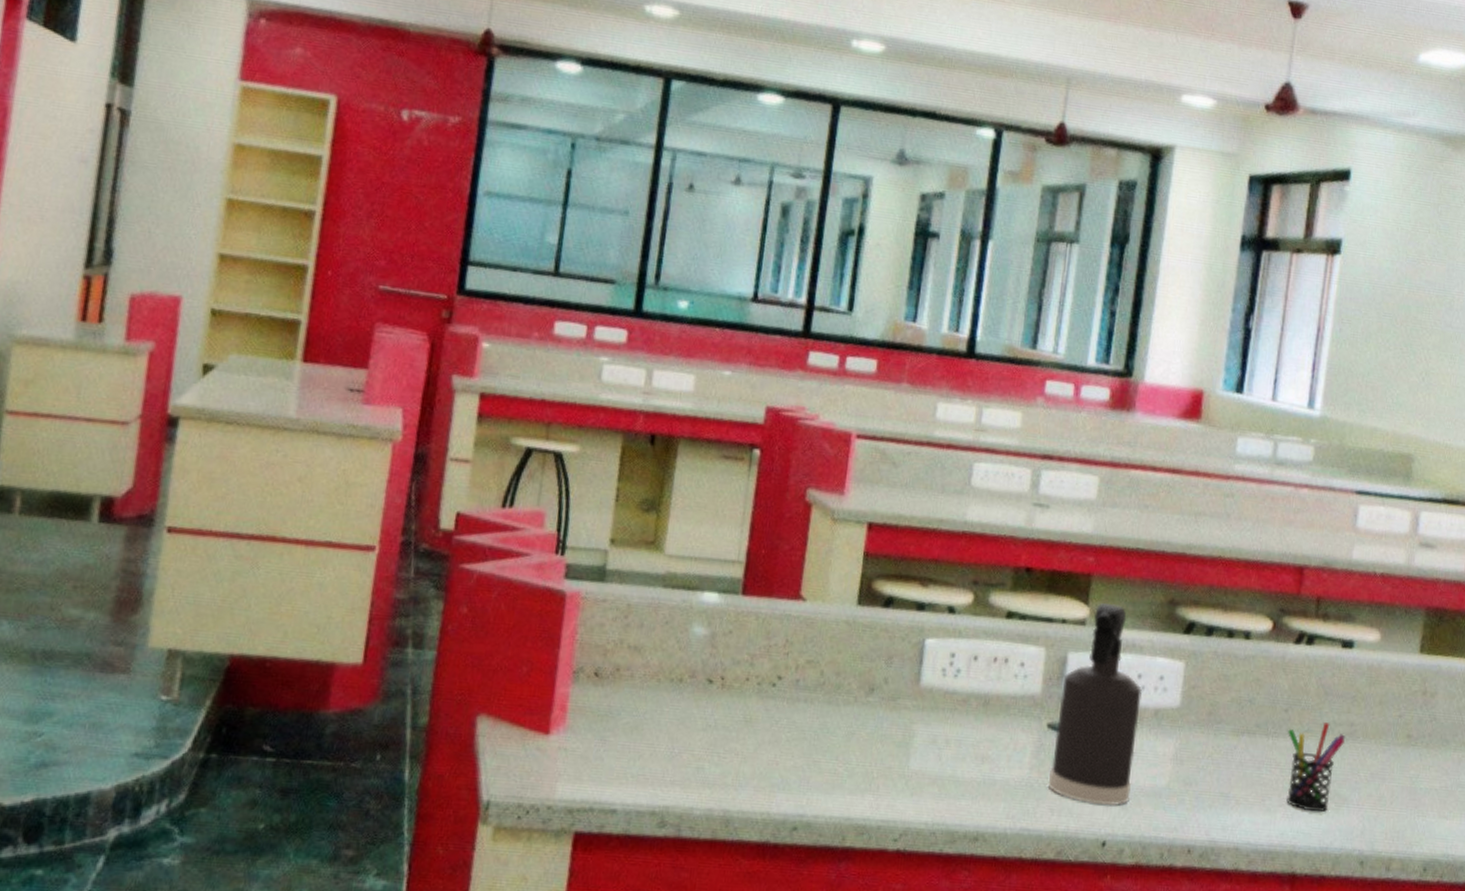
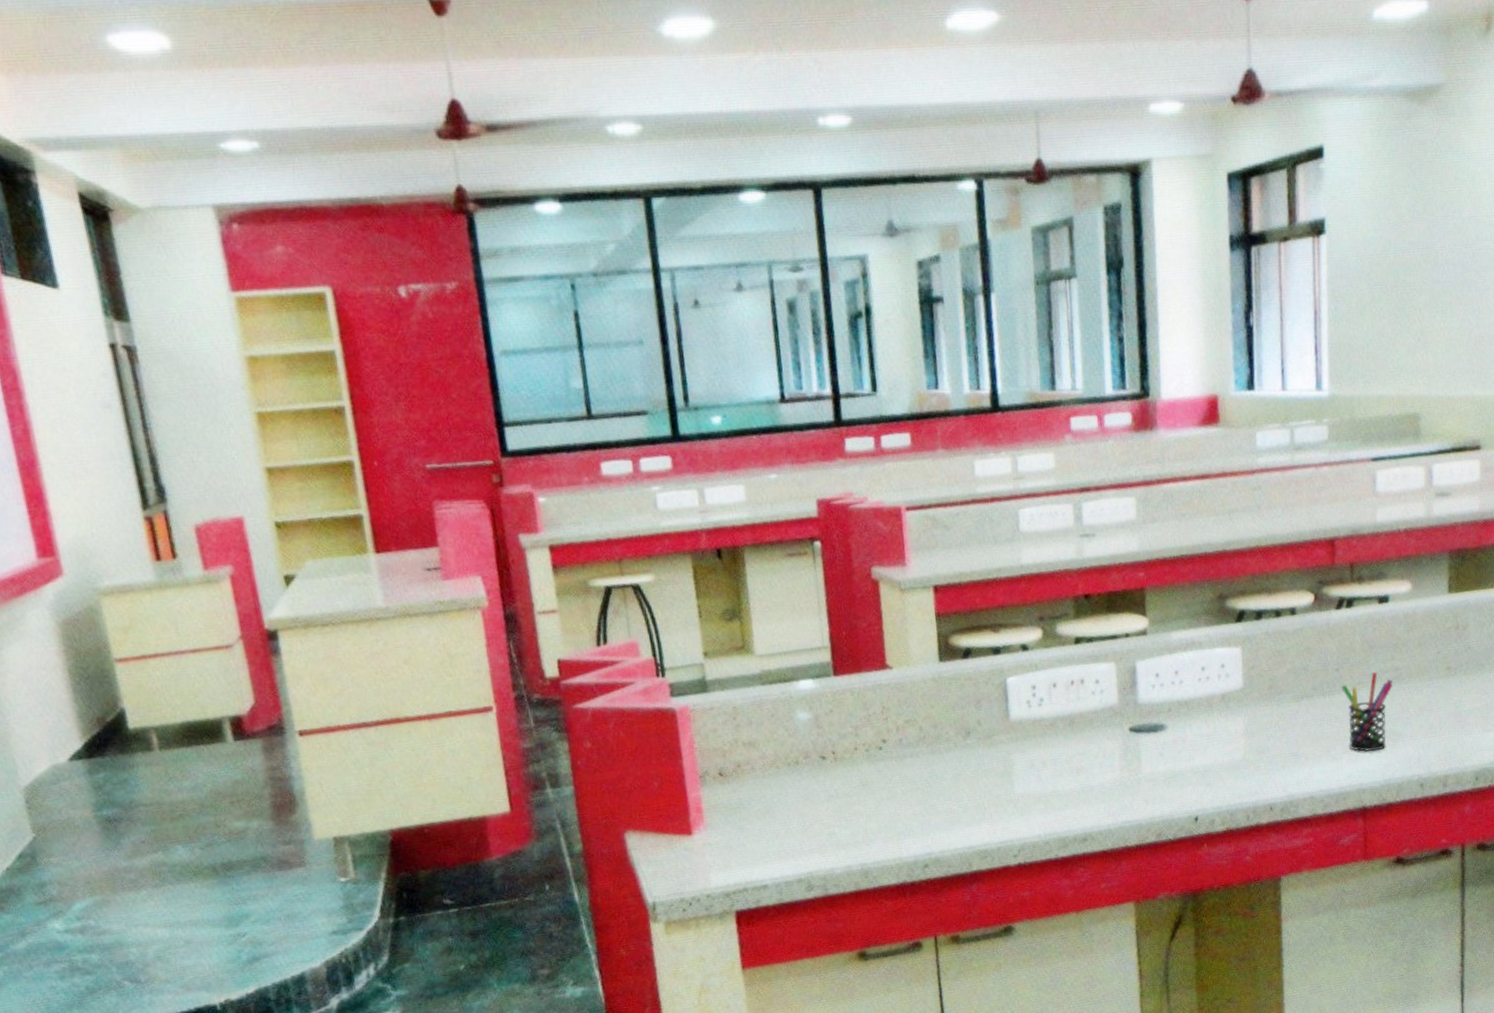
spray bottle: present [1048,603,1142,805] -> none [1136,609,1212,789]

